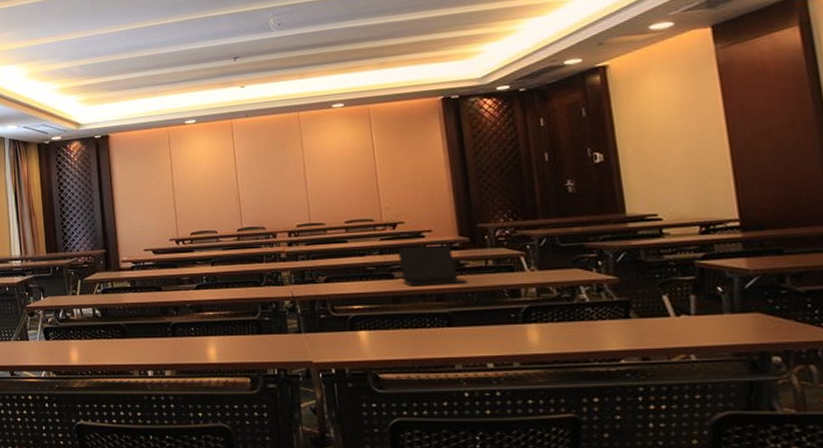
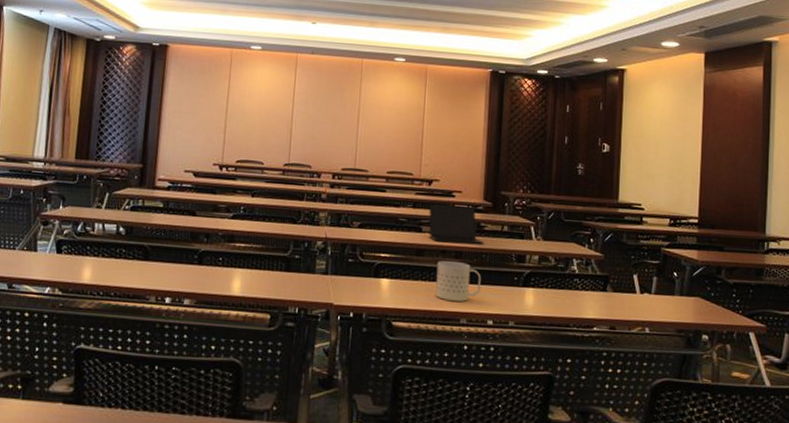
mug: none [417,305,473,348] -> present [435,261,481,302]

